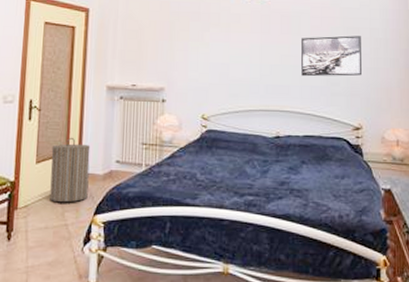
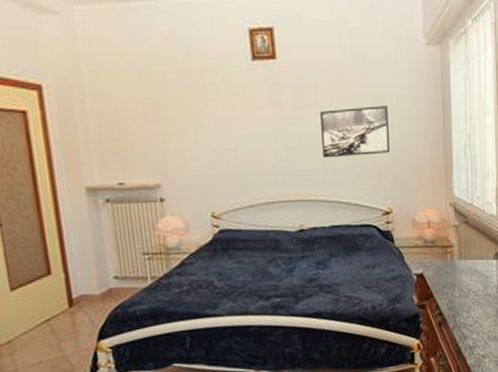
laundry hamper: present [50,137,91,203] -> none [27,254,86,333]

